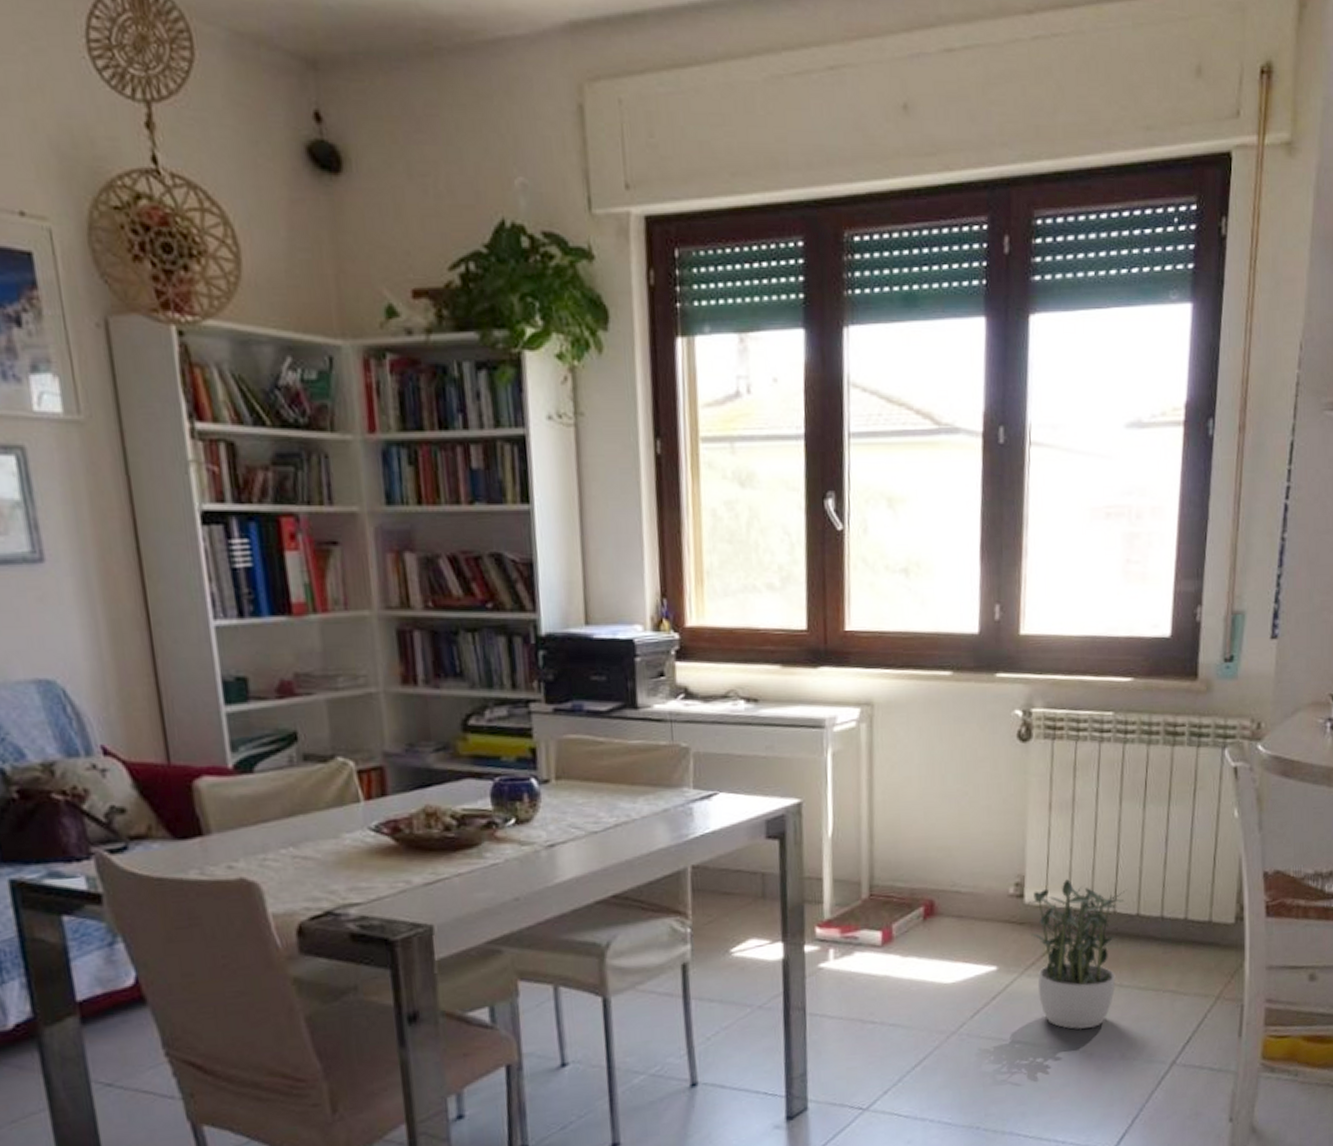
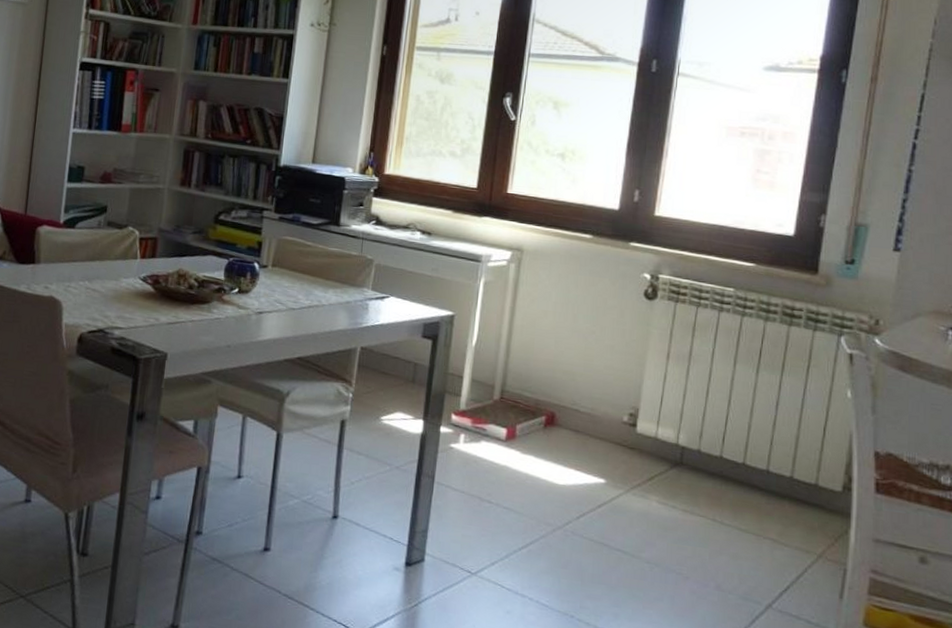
potted plant: present [1023,879,1127,1030] -> none [635,419,735,555]

